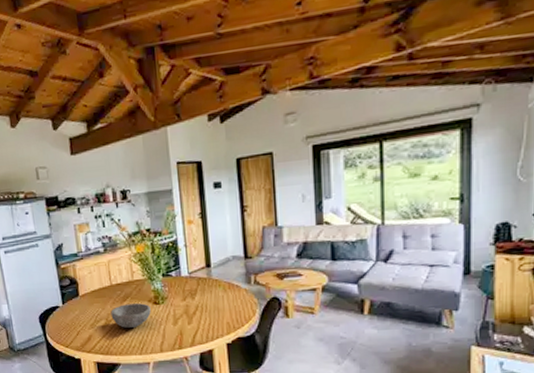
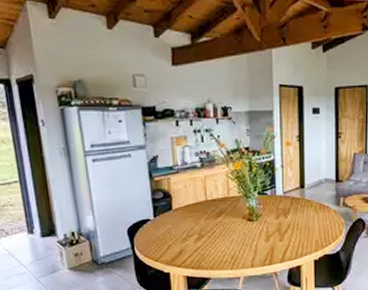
bowl: present [110,303,151,328] -> none [204,220,244,243]

